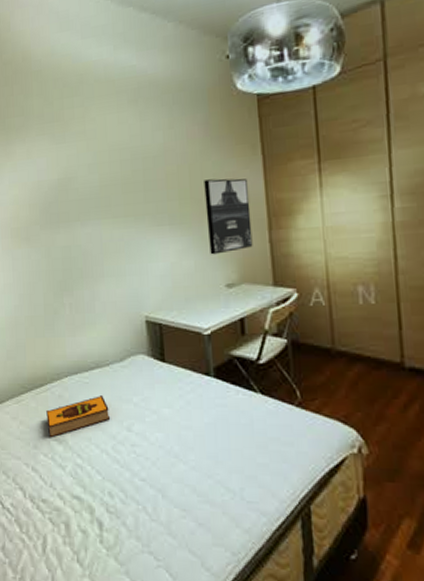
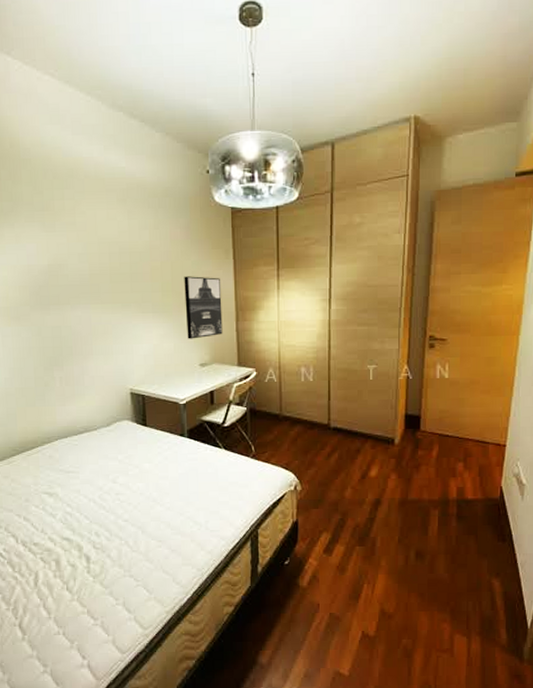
hardback book: present [46,396,111,438] -> none [37,455,98,492]

